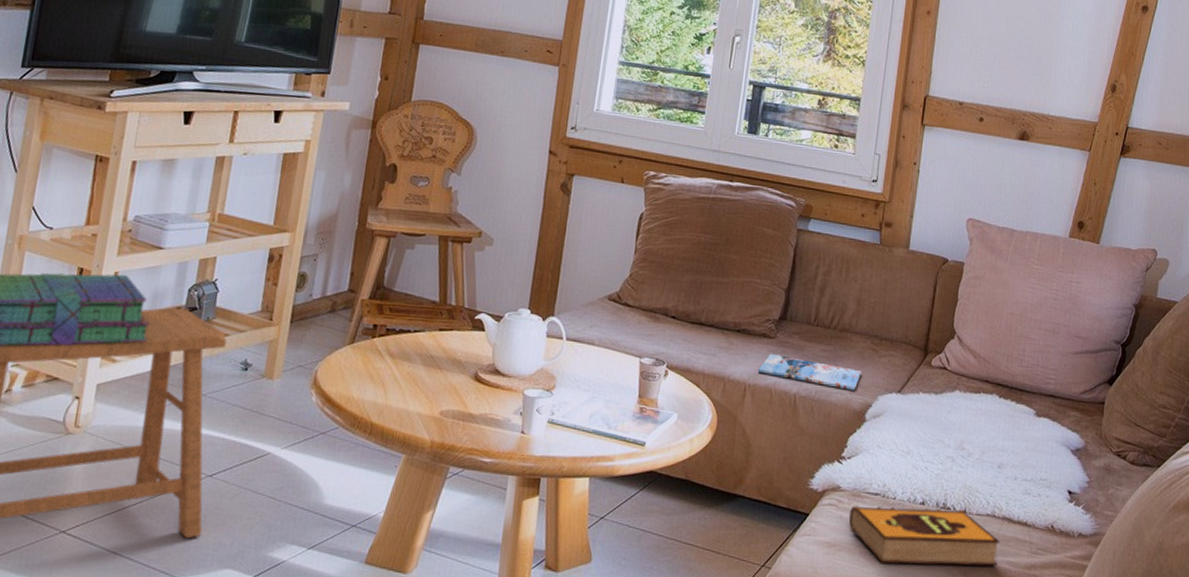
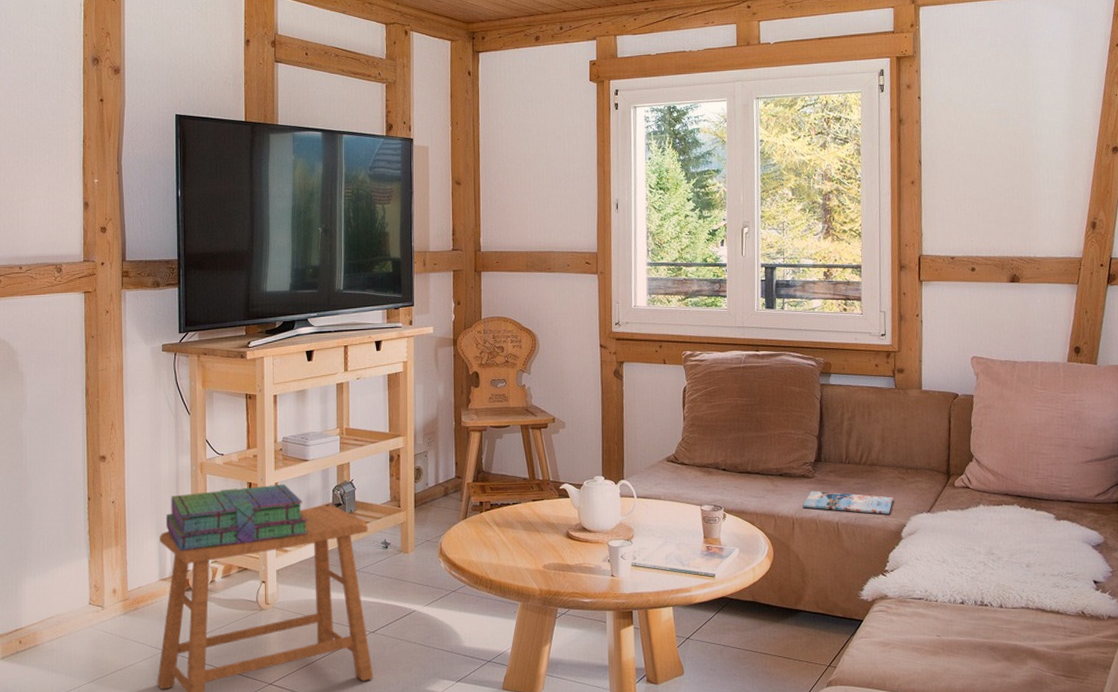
hardback book: present [848,505,1000,566] -> none [898,605,1037,655]

